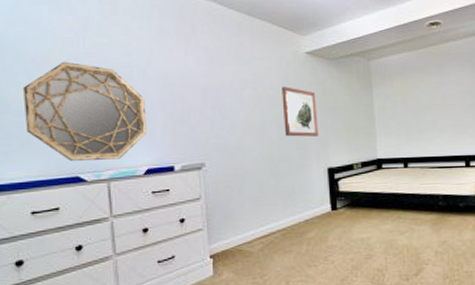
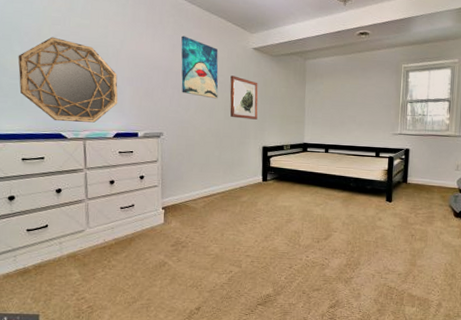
wall art: none [219,46,269,116] -> present [181,35,219,99]

